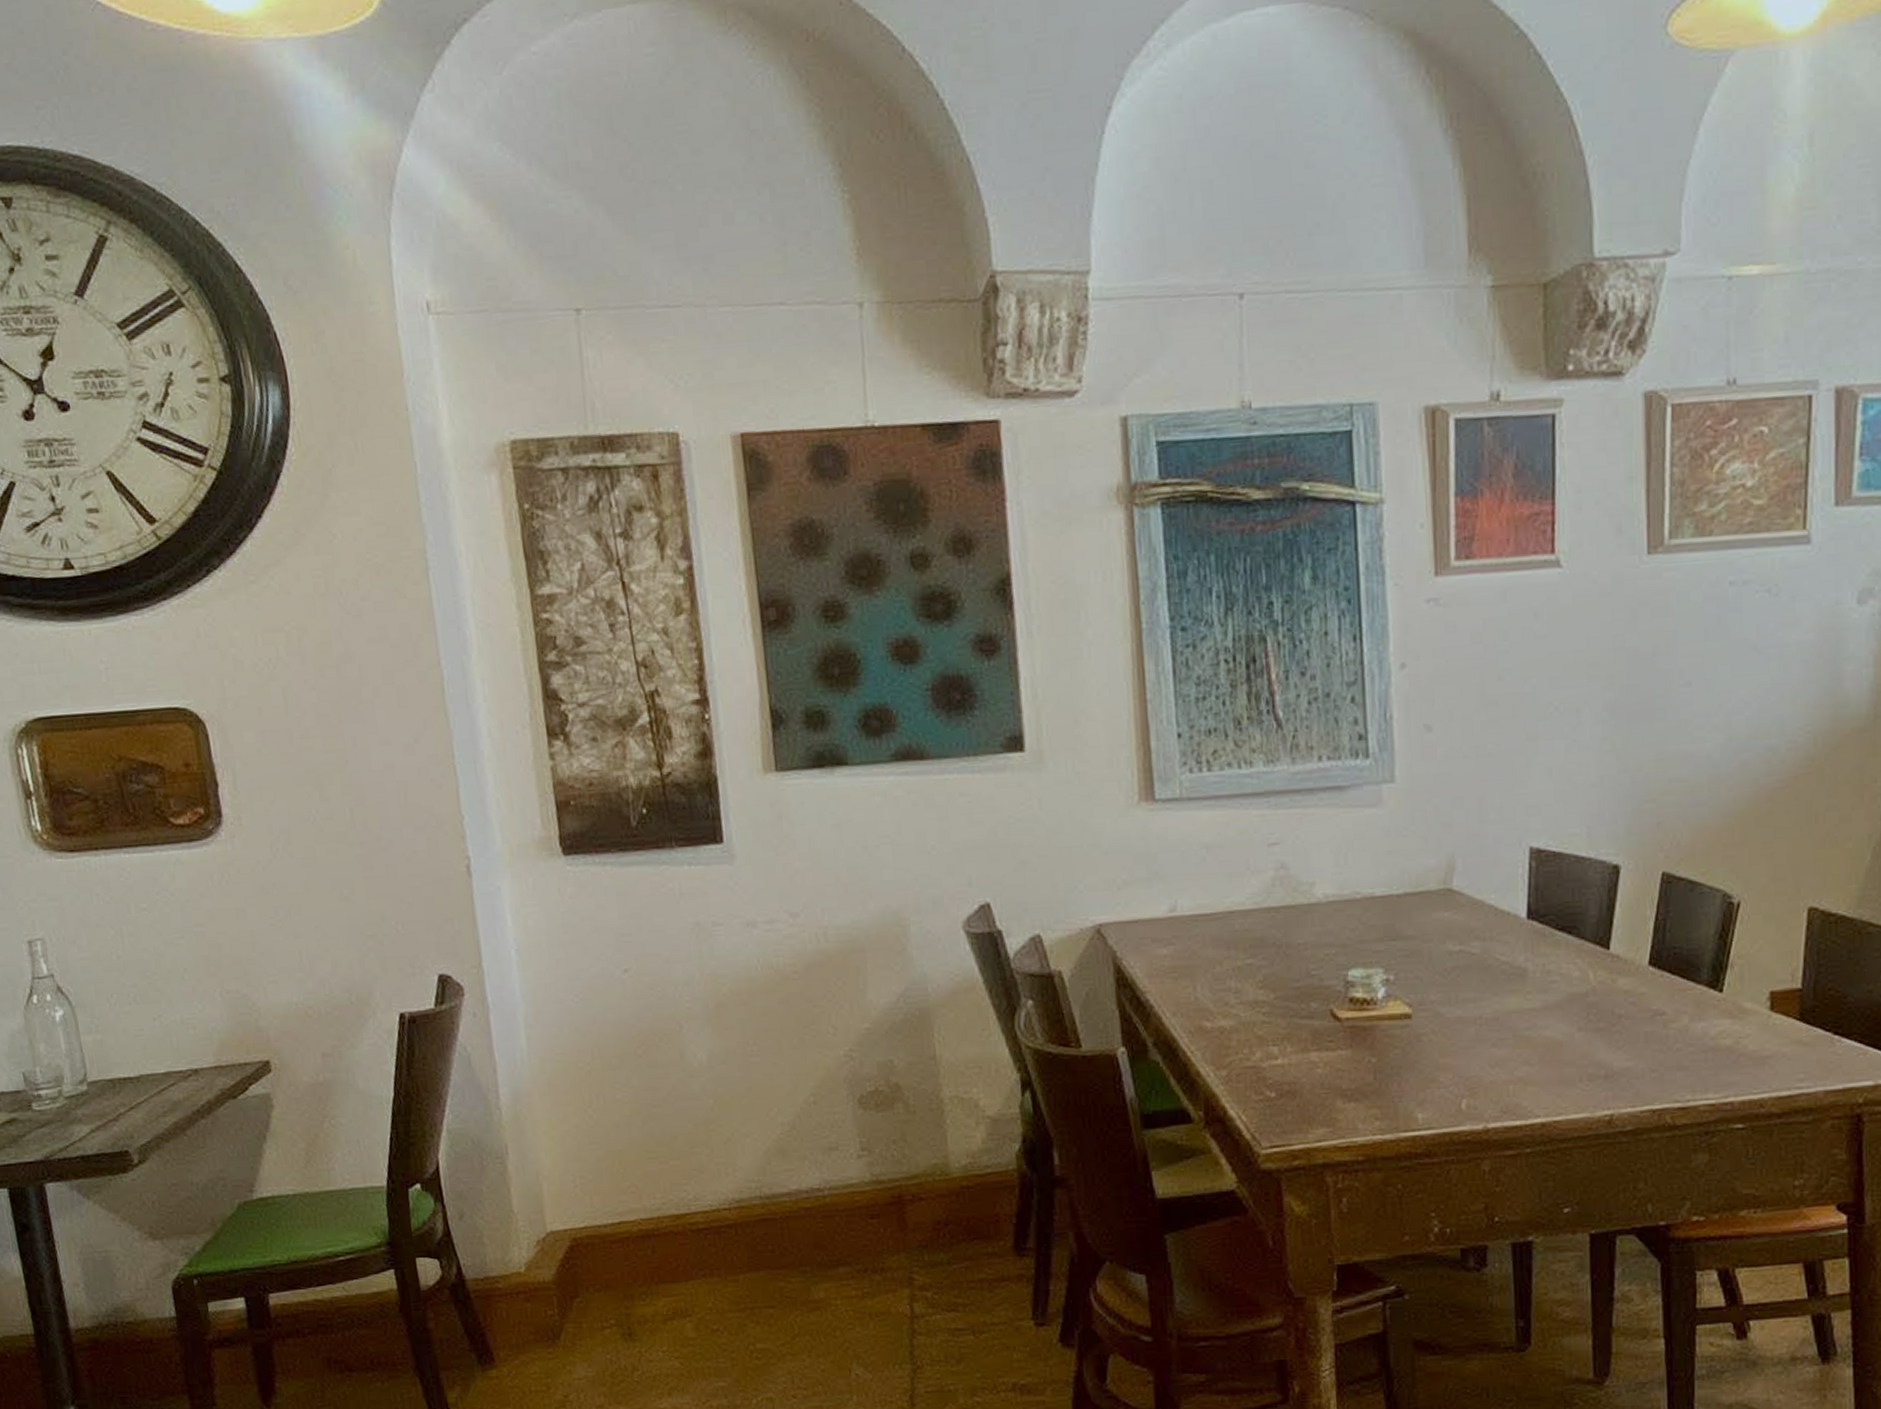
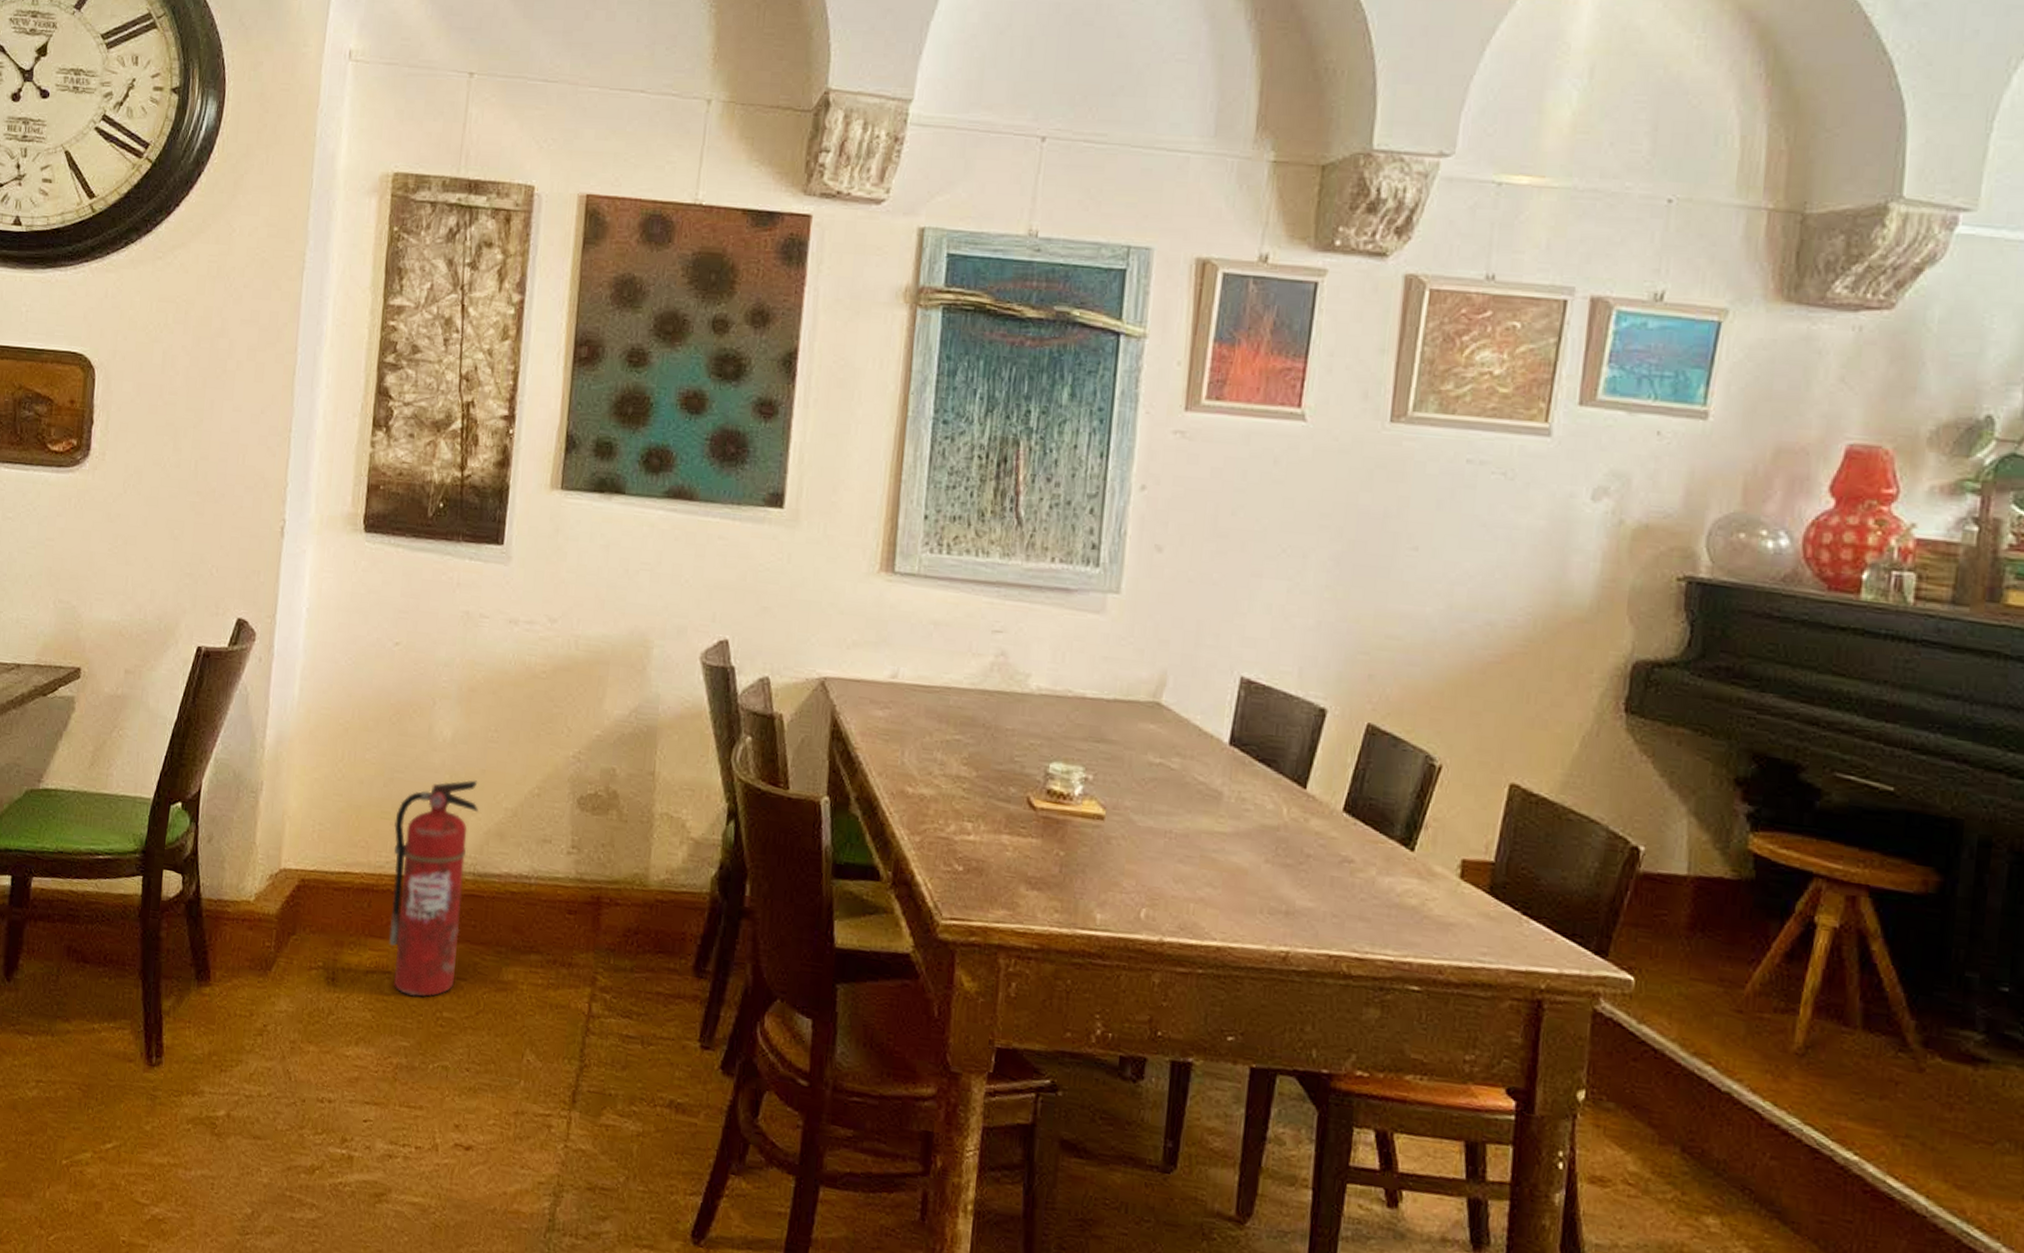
fire extinguisher: none [663,1100,762,1335] -> present [389,780,478,997]

